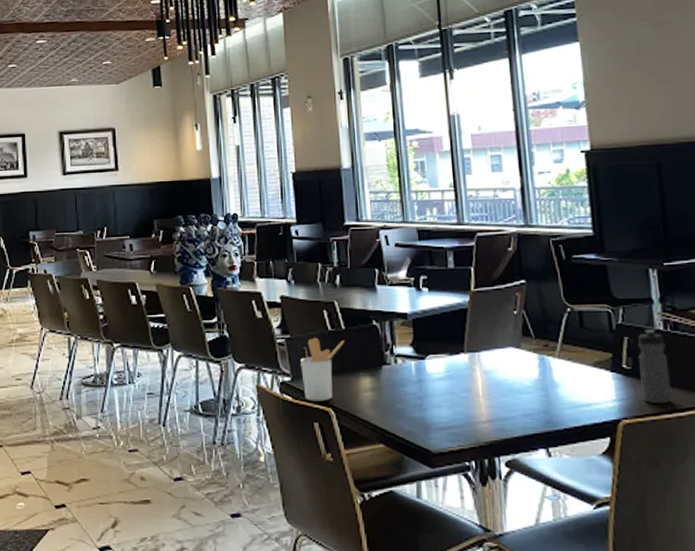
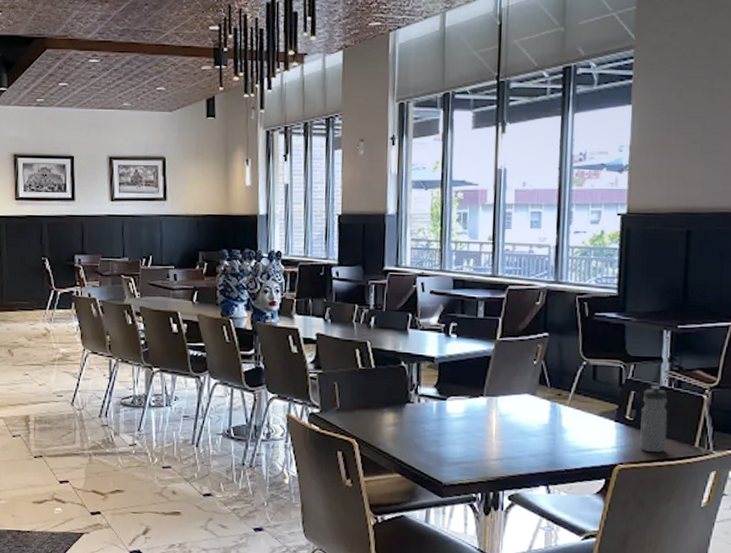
utensil holder: present [300,337,345,401] -> none [330,374,374,433]

